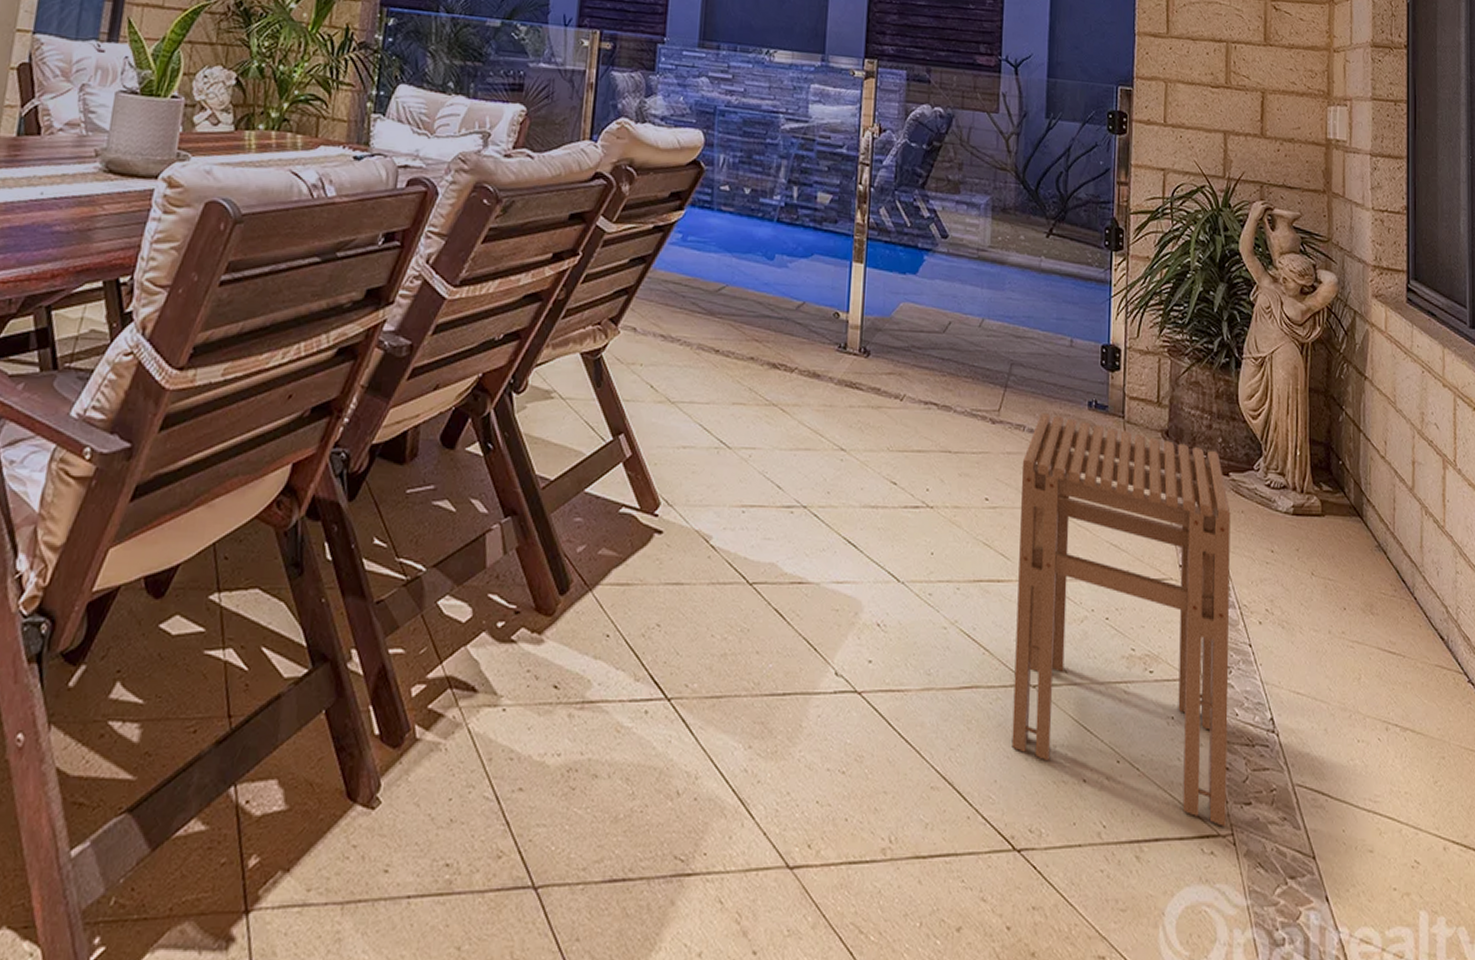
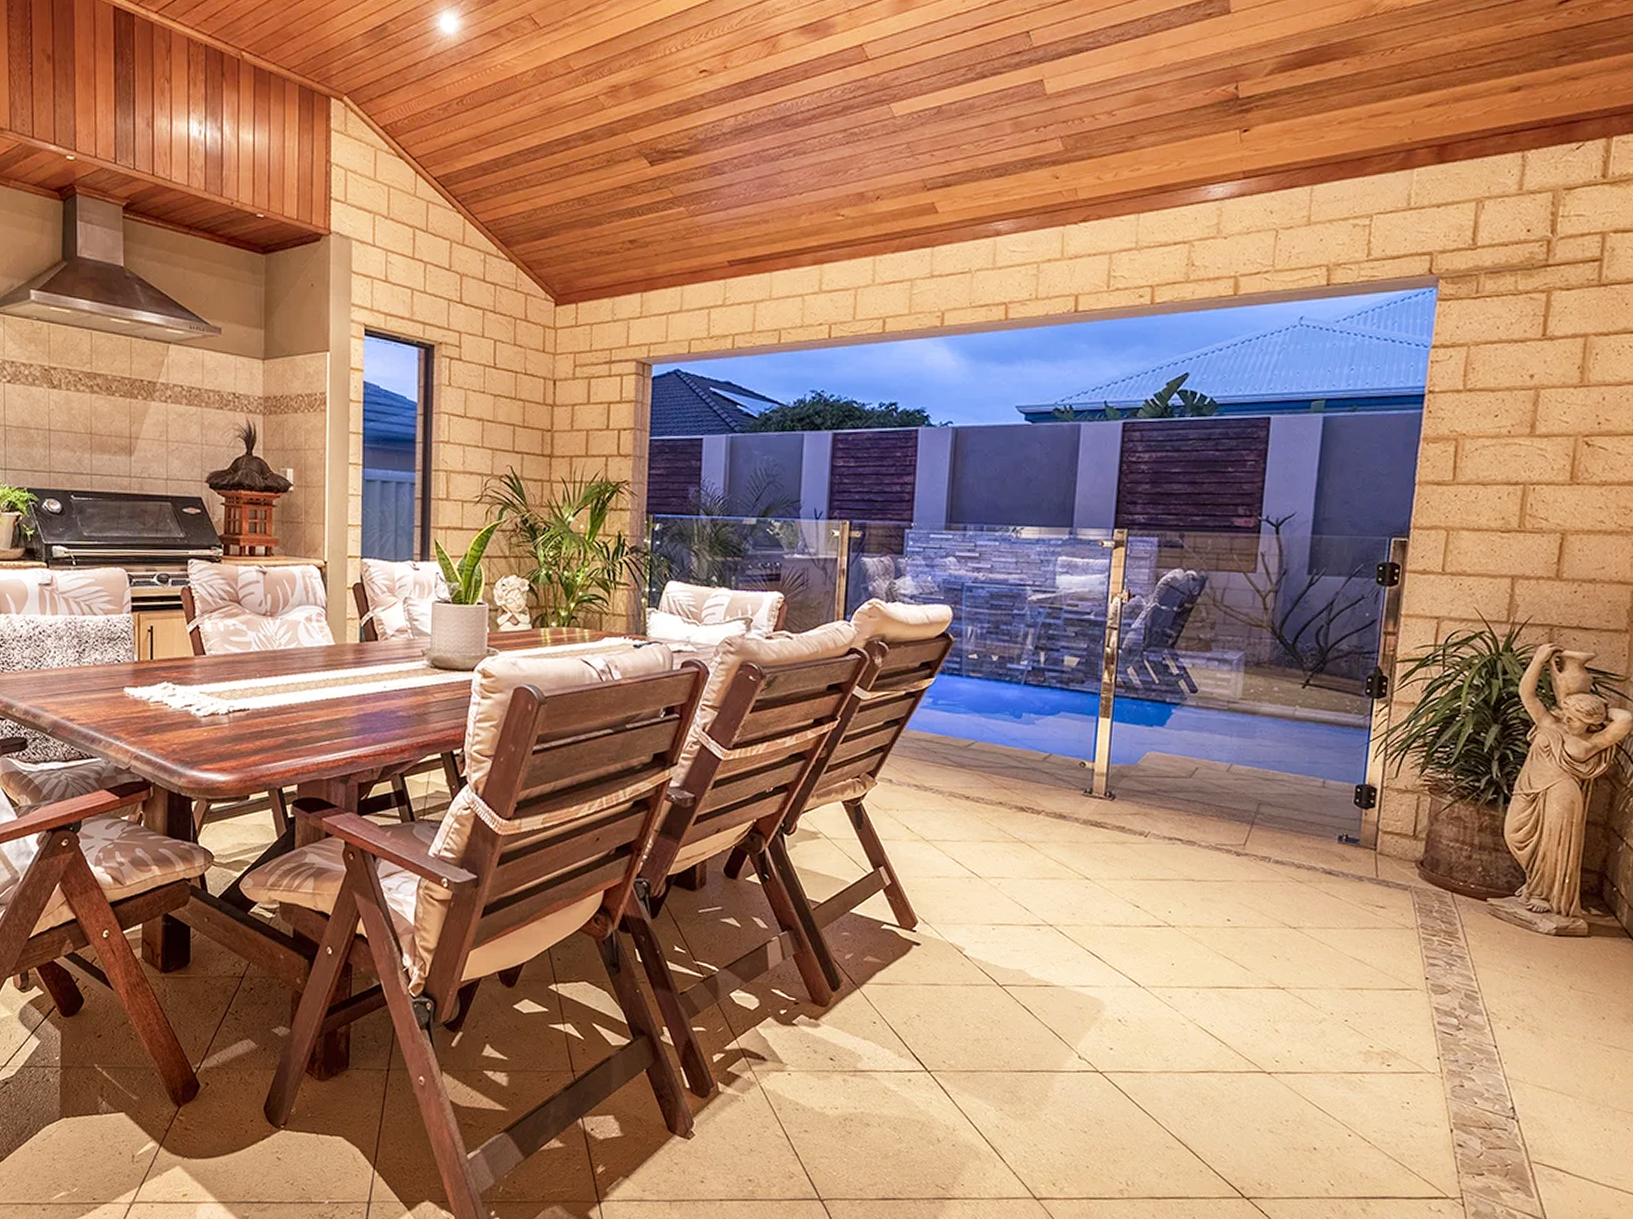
stool: present [1011,411,1231,827] -> none [1244,845,1486,1191]

